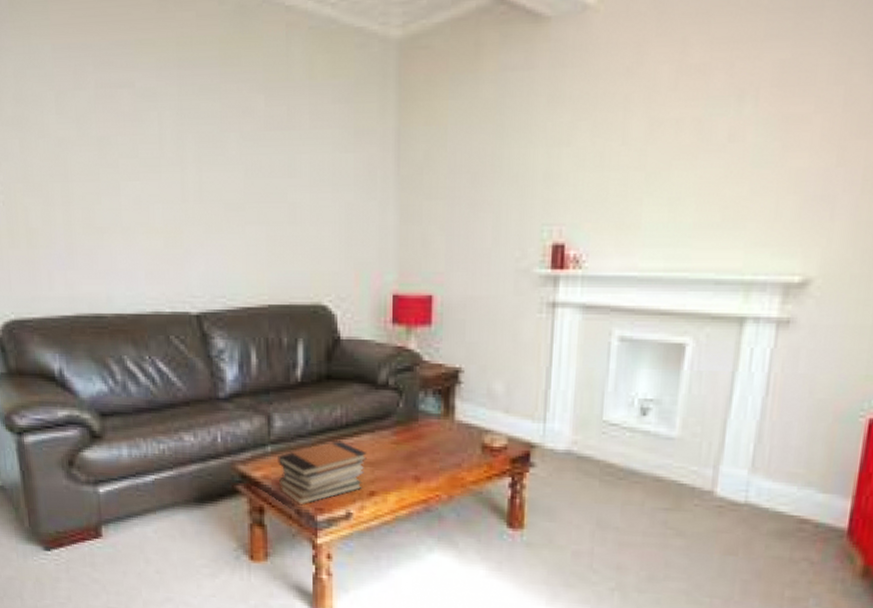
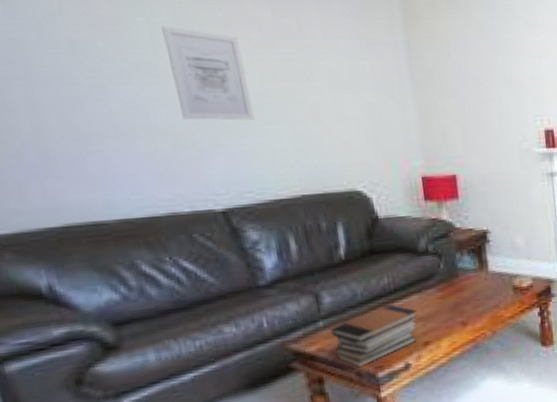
wall art: none [169,120,236,219] -> present [161,27,255,121]

